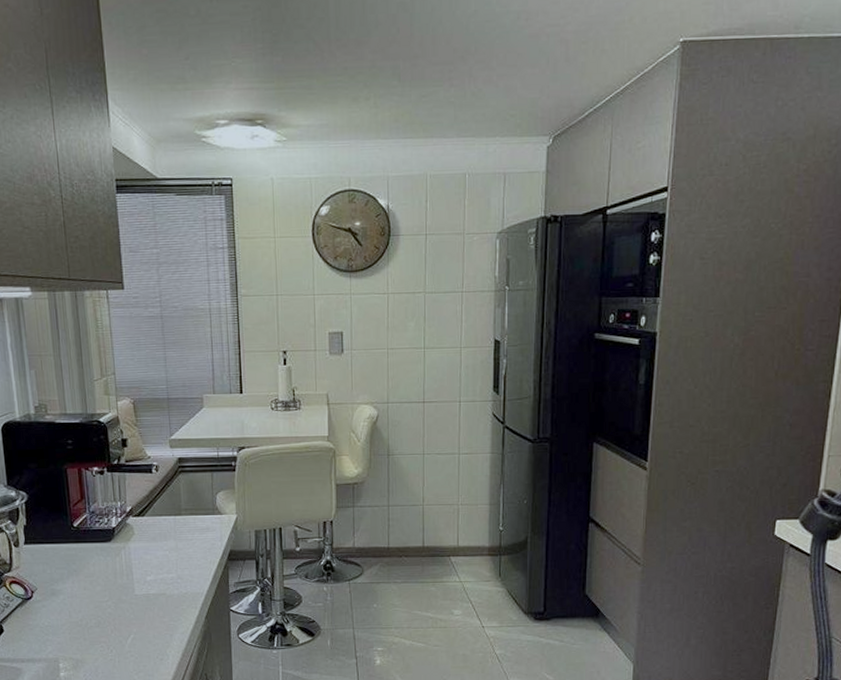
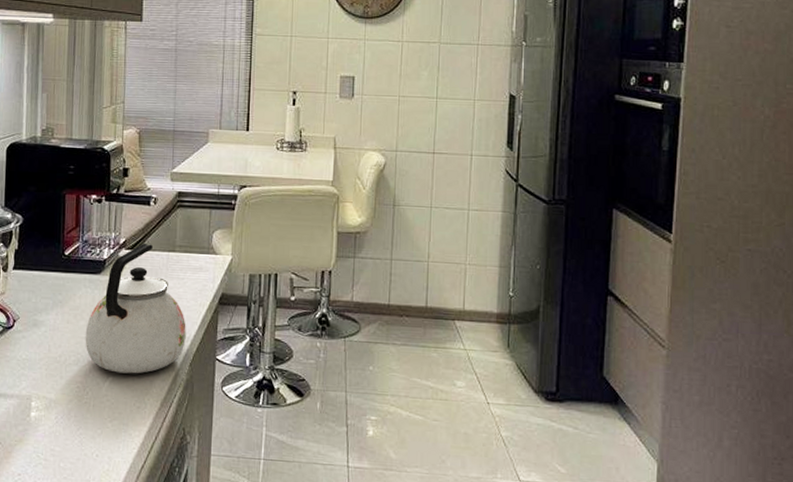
kettle: none [102,509,200,631] -> present [85,242,186,374]

